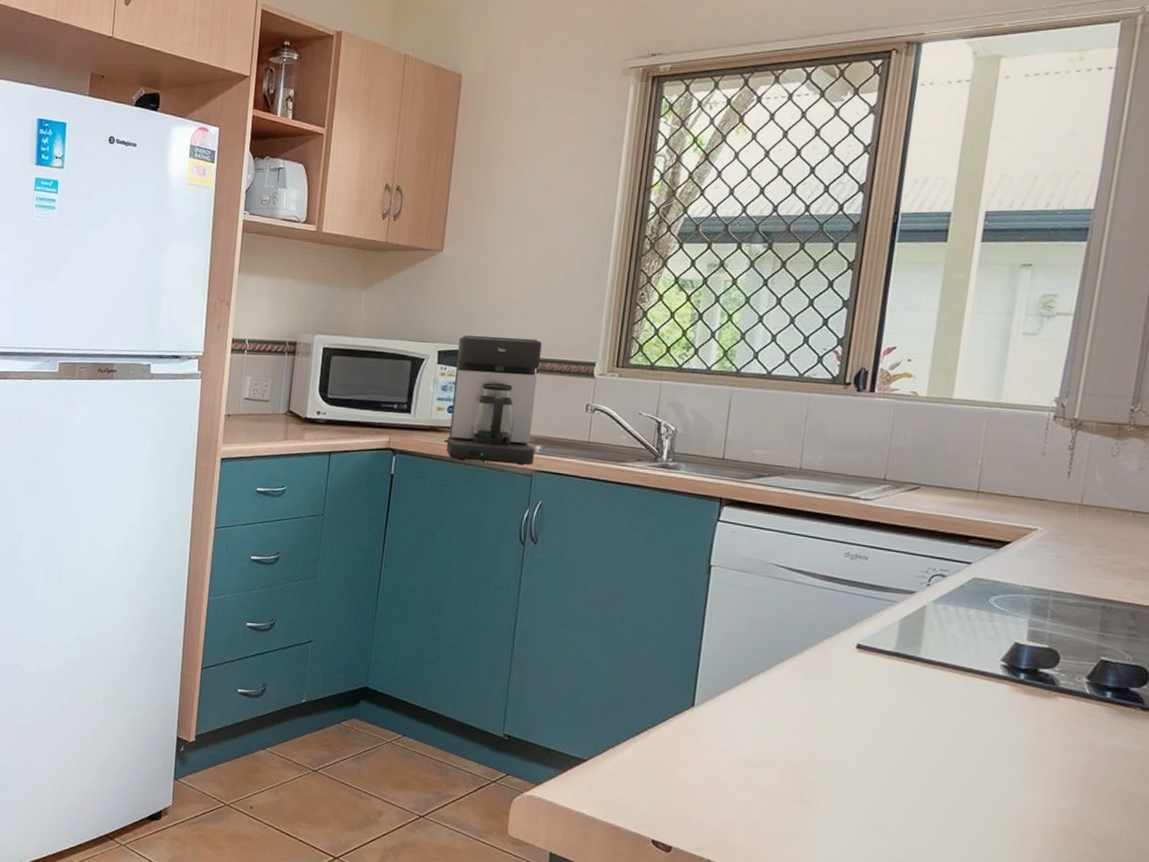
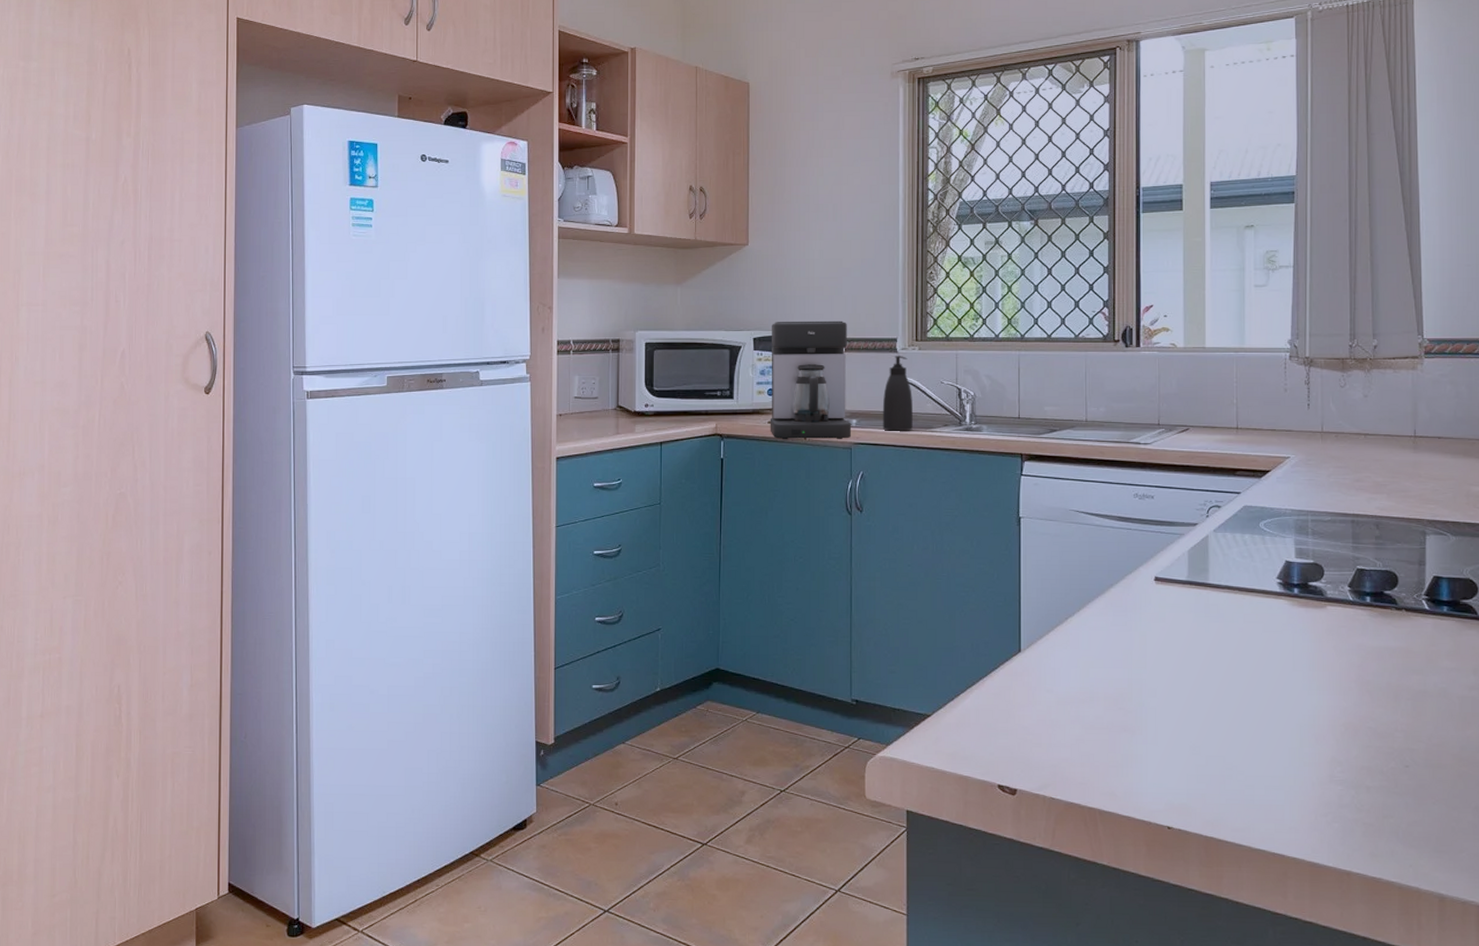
soap dispenser: none [568,381,606,463] -> present [882,356,914,431]

